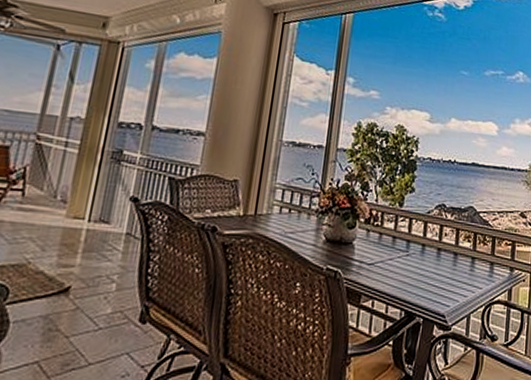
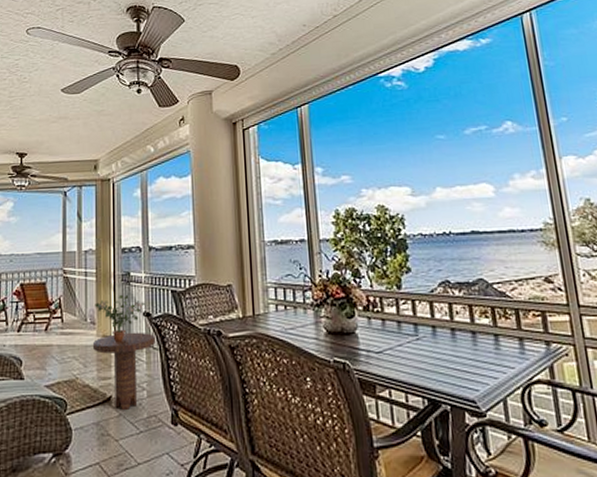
side table: none [57,216,139,303] -> present [92,332,155,410]
potted plant: none [70,173,135,226] -> present [95,294,146,341]

